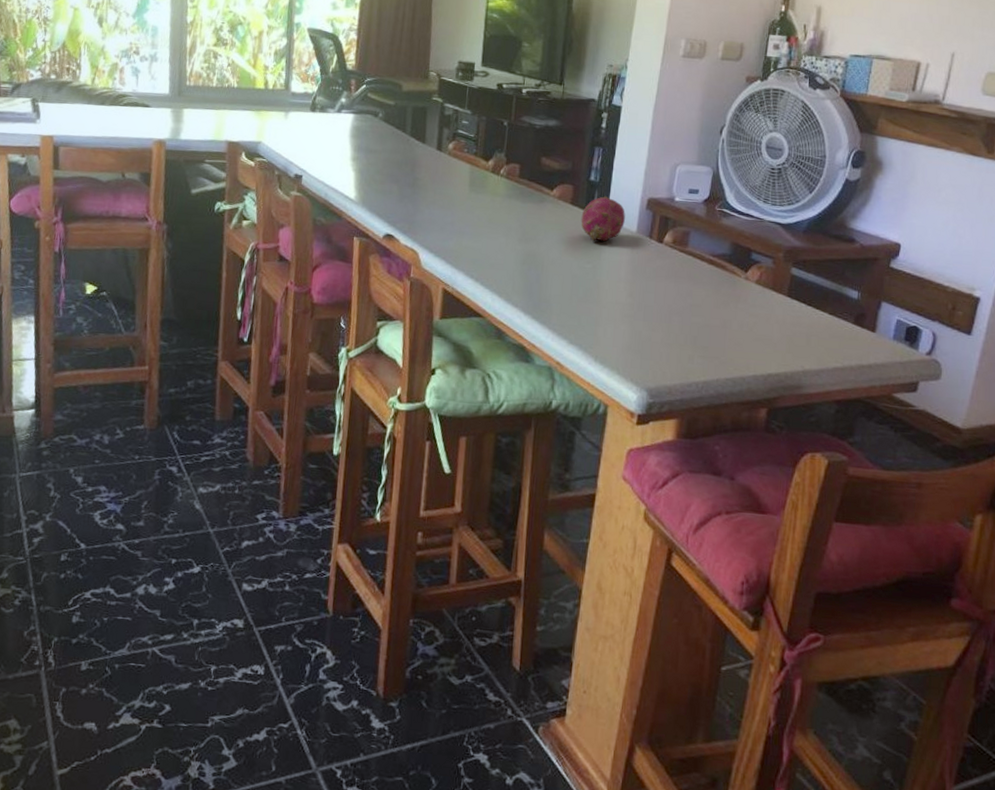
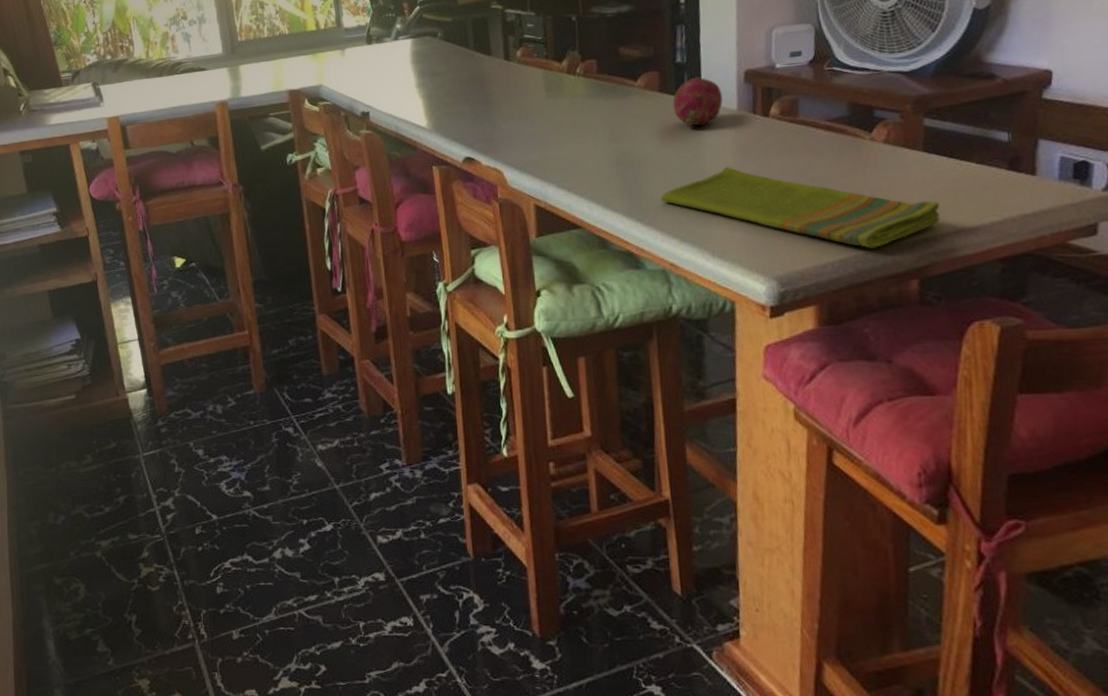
dish towel: none [558,281,794,376] -> present [661,166,940,249]

